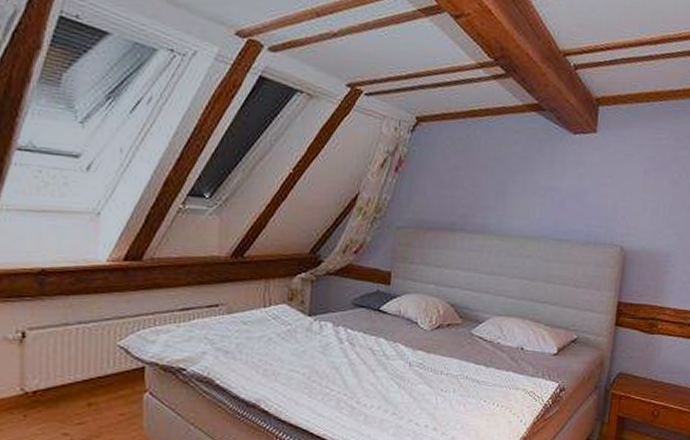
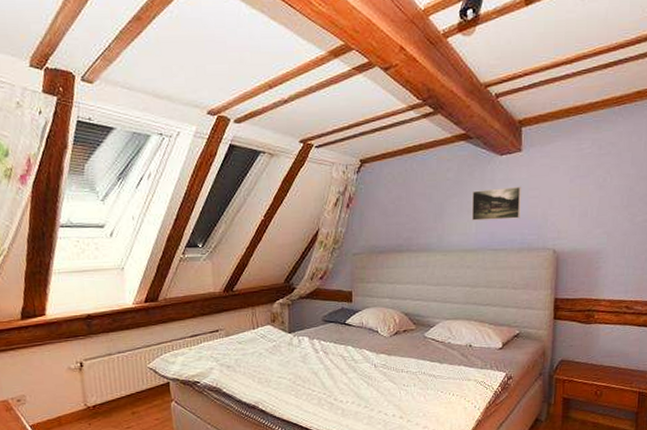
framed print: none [536,169,593,208] -> present [471,186,521,221]

